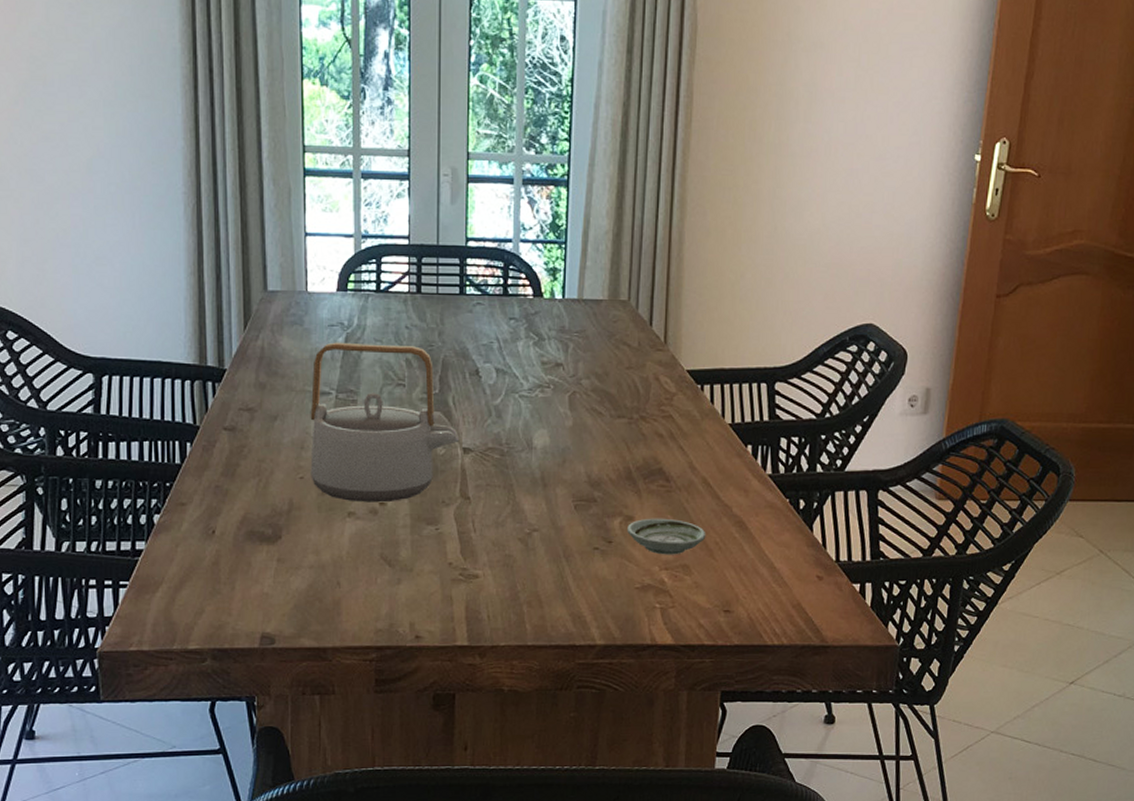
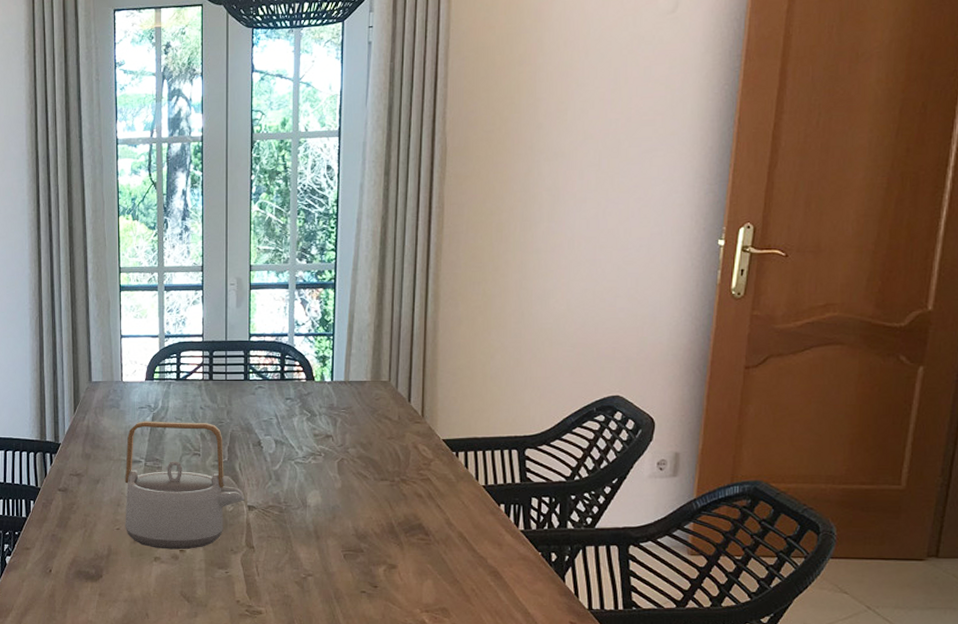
saucer: present [627,518,706,555] -> none [391,567,463,600]

